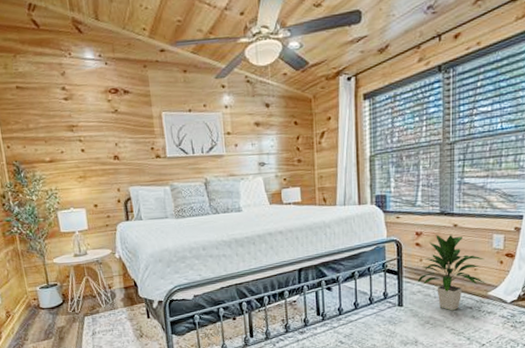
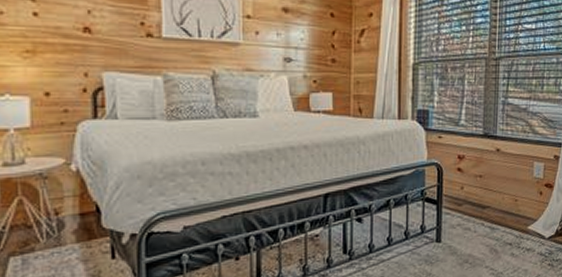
indoor plant: present [418,235,485,311] -> none [458,159,525,248]

